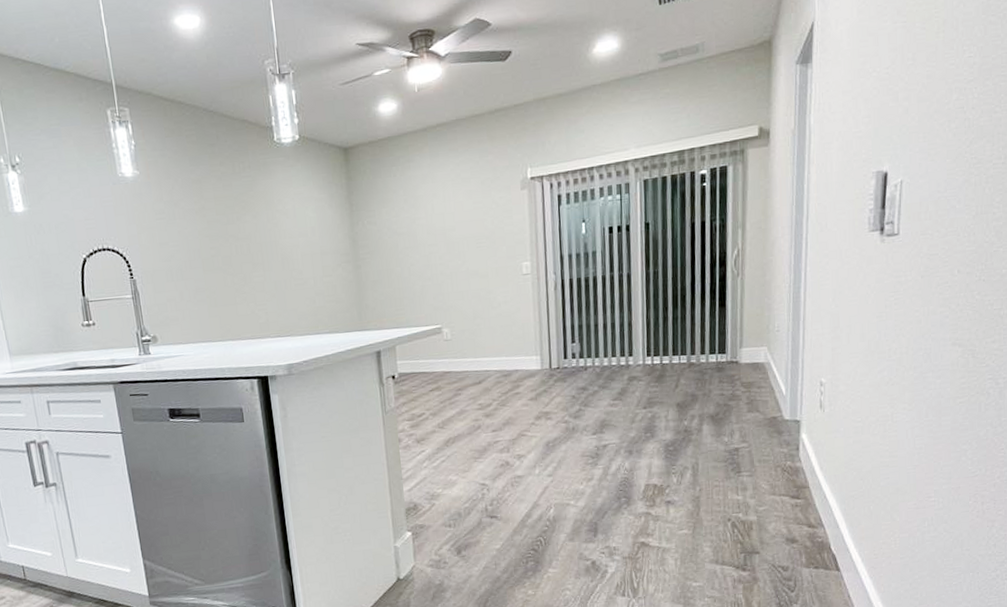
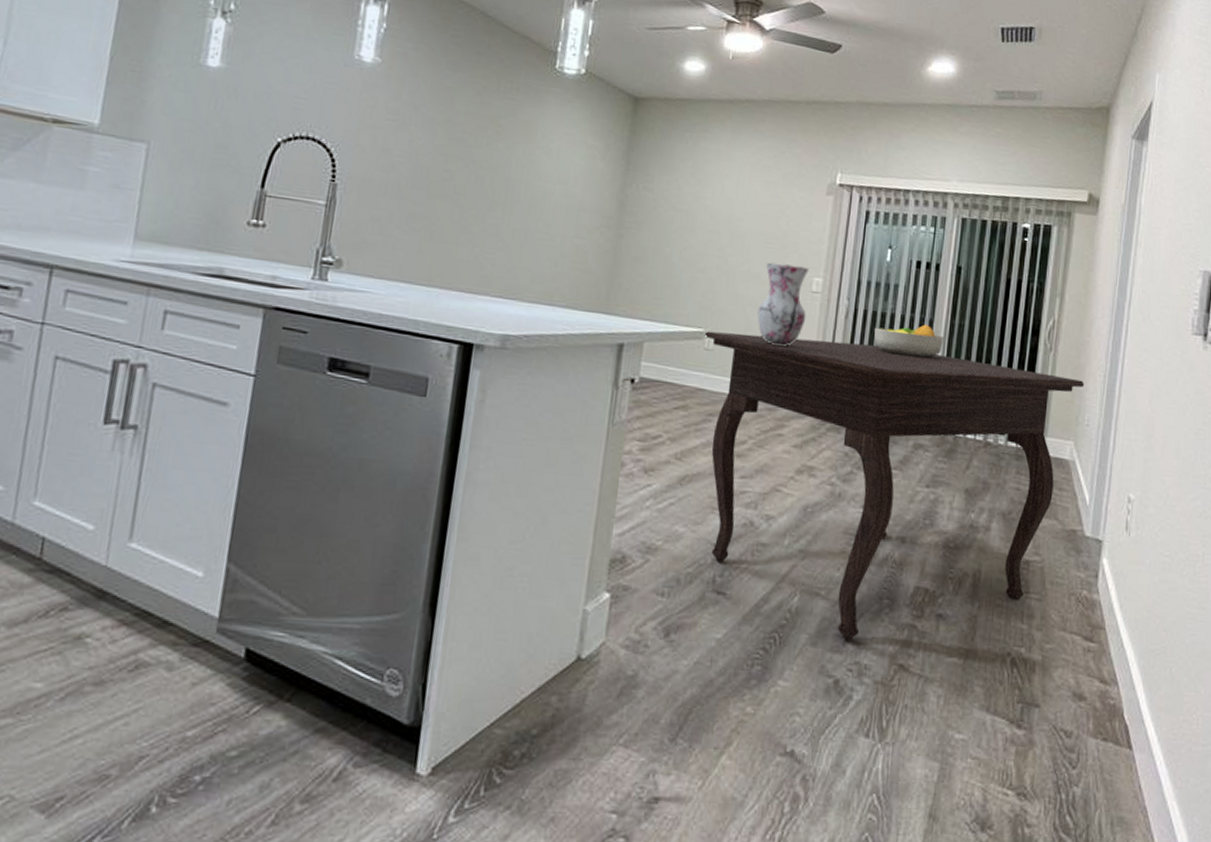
dining table: none [442,294,772,533] -> present [704,331,1085,641]
vase: none [480,255,522,325] -> present [757,262,809,346]
fruit bowl: none [581,279,643,310] -> present [874,324,945,358]

